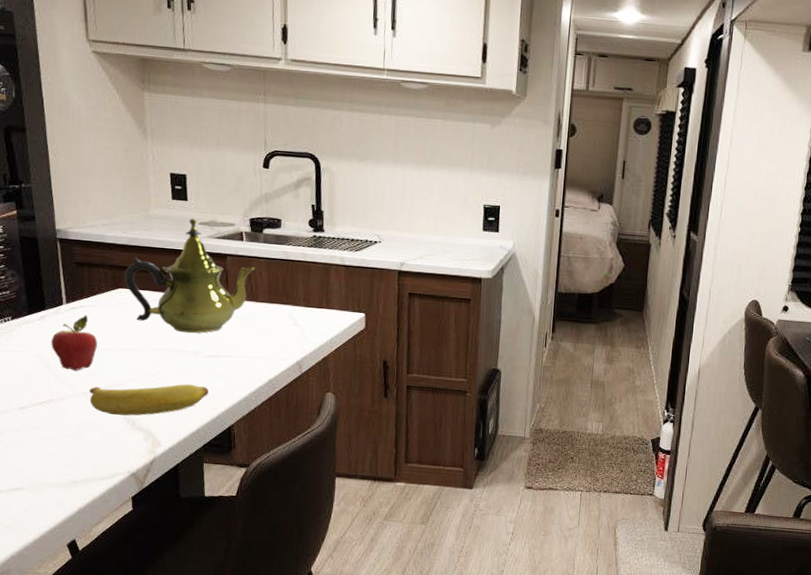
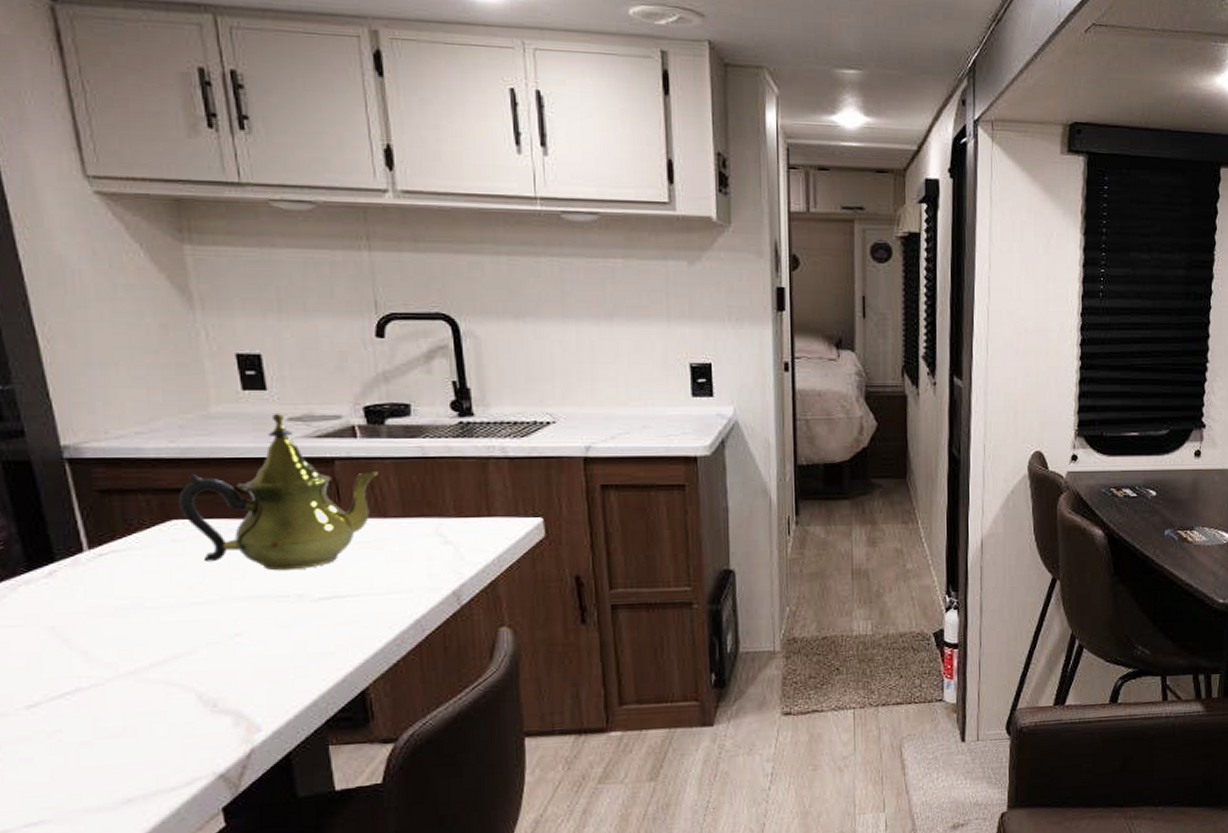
fruit: present [51,314,97,371] -> none [69,562,145,643]
banana: present [89,384,209,416] -> none [139,640,326,698]

